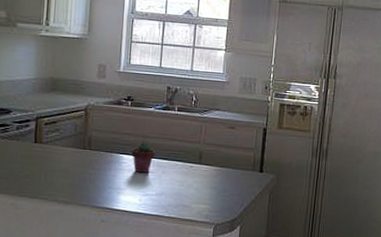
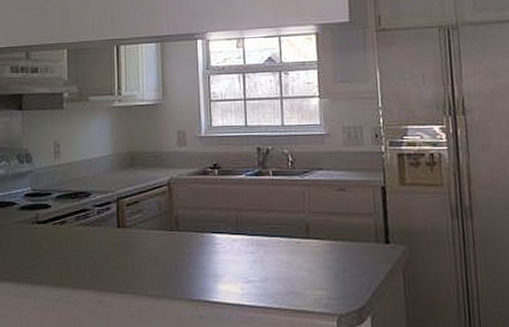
potted succulent: present [132,142,155,173] -> none [226,216,253,255]

